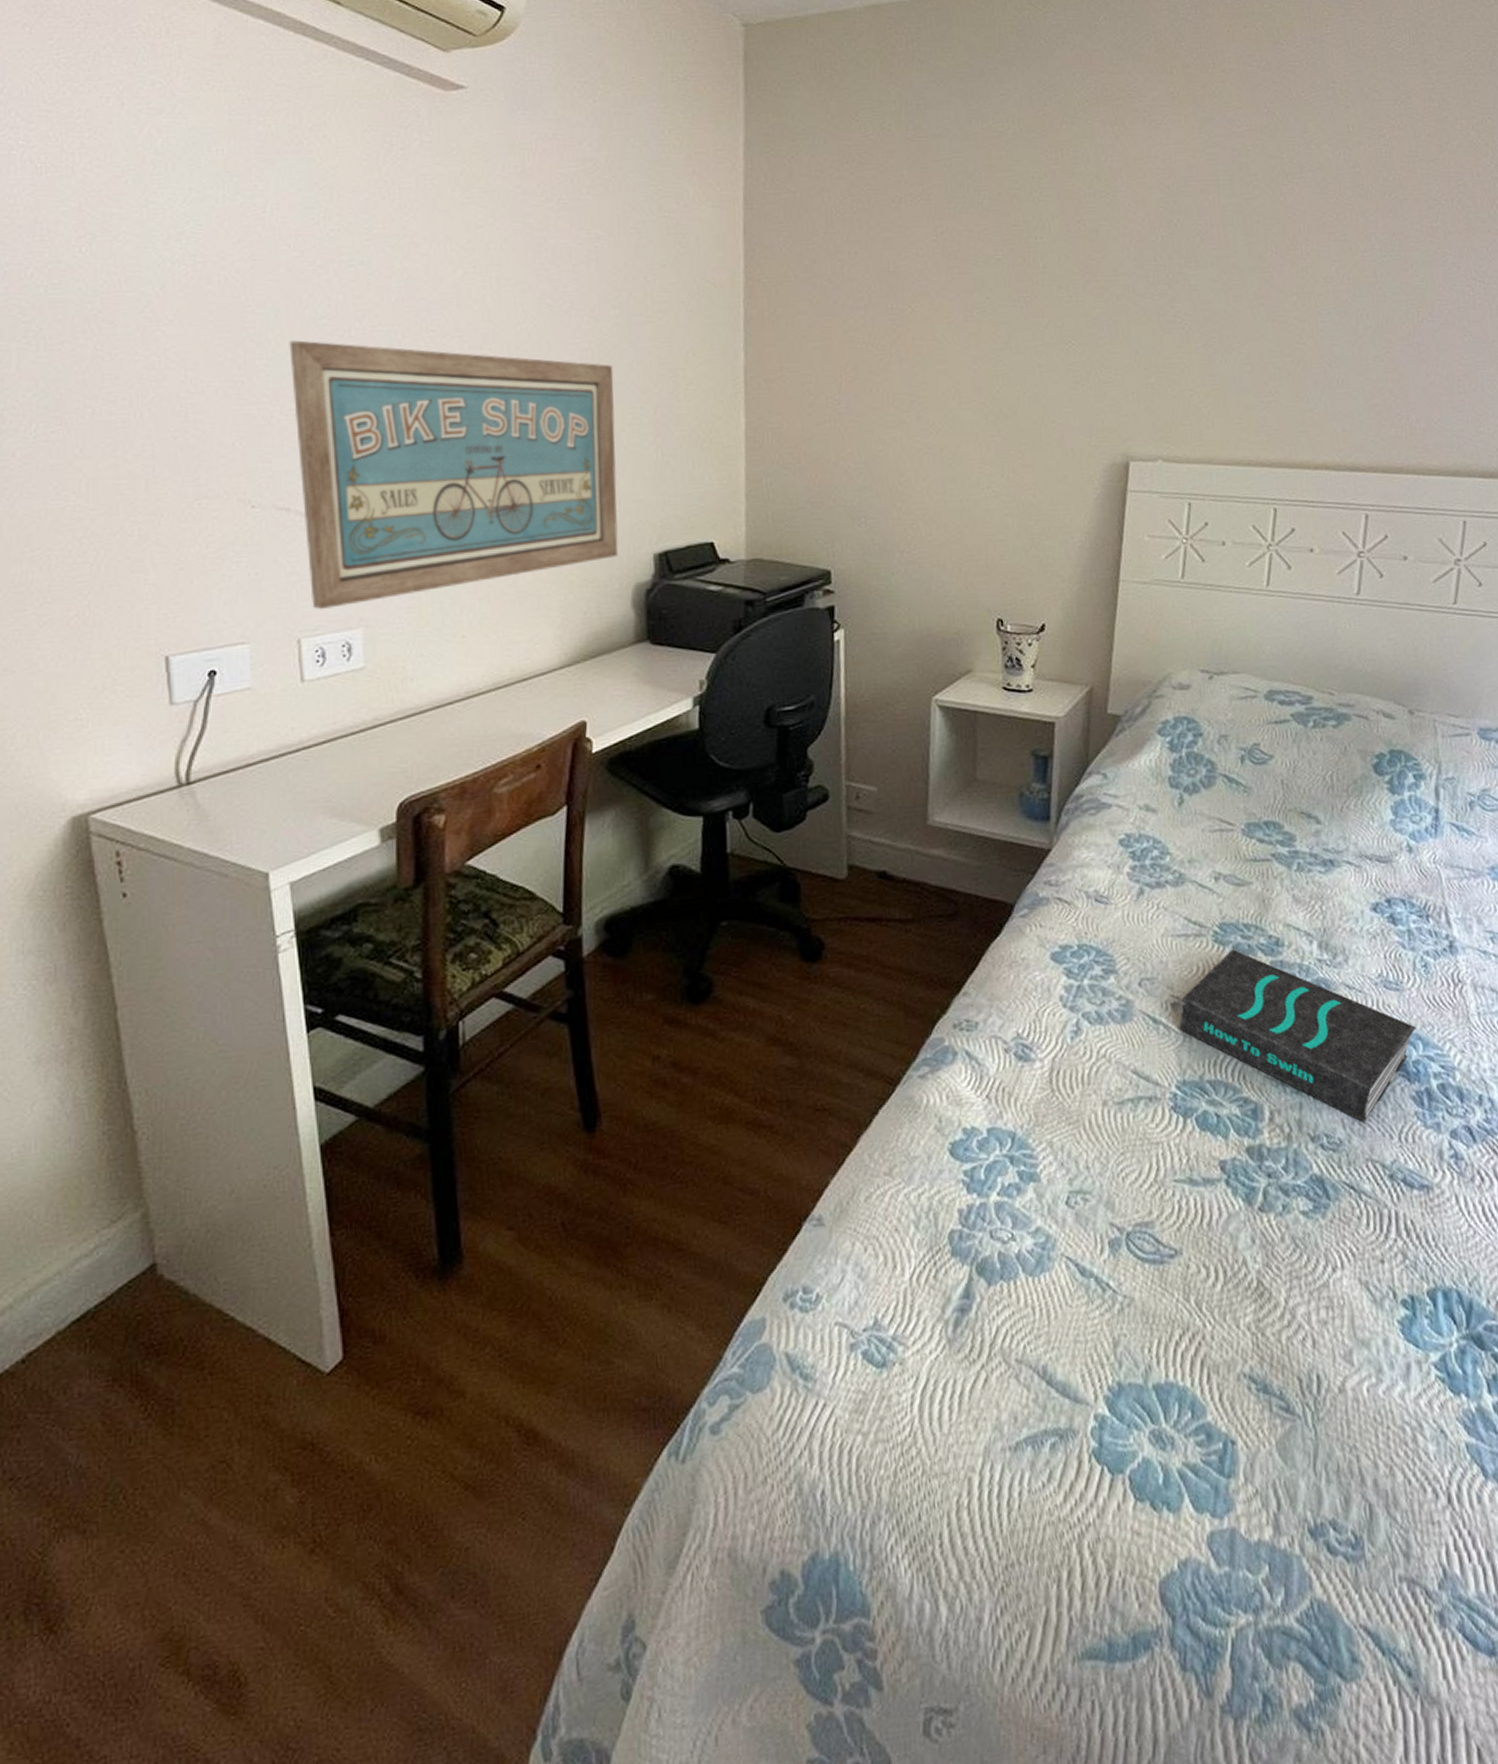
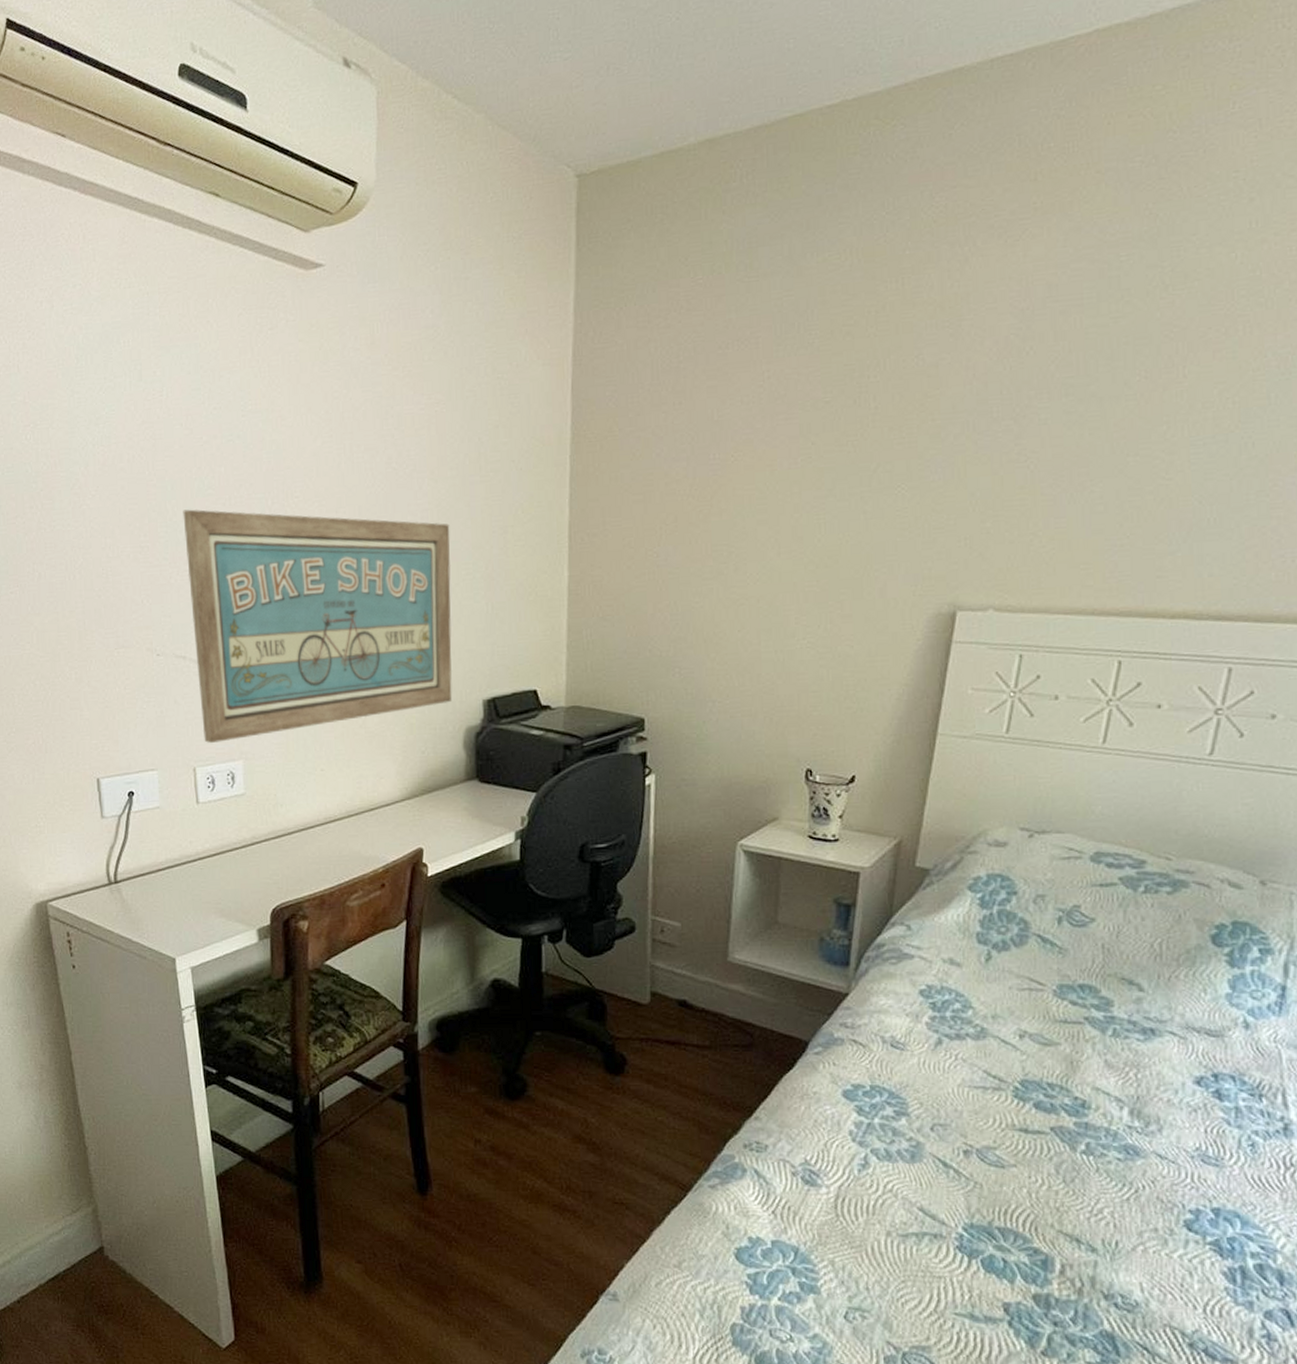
book: present [1179,949,1416,1123] -> none [970,1106,1235,1290]

